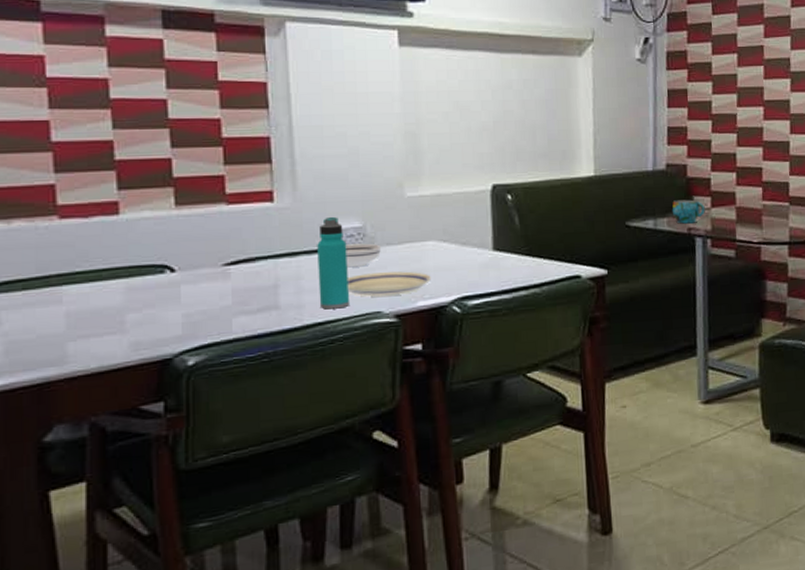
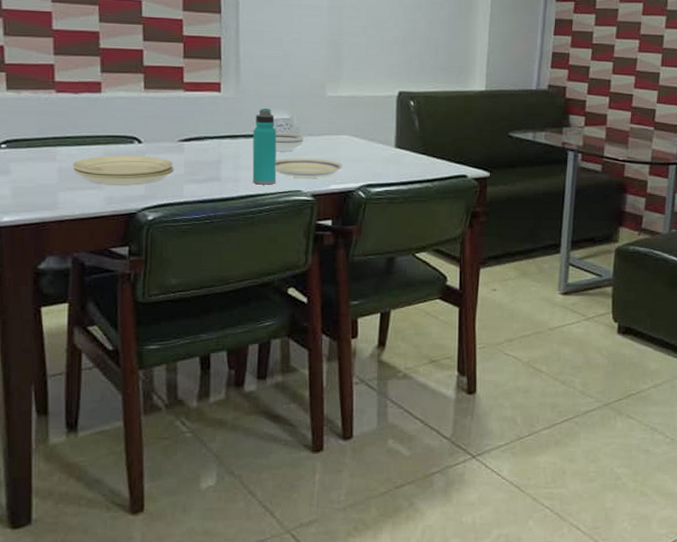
plate: none [85,287,219,328] -> present [72,155,174,186]
cup: present [671,199,705,224] -> none [549,117,579,139]

